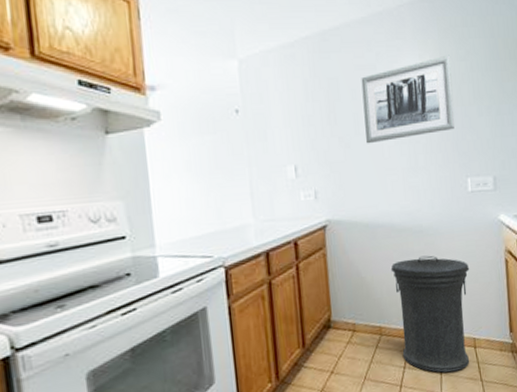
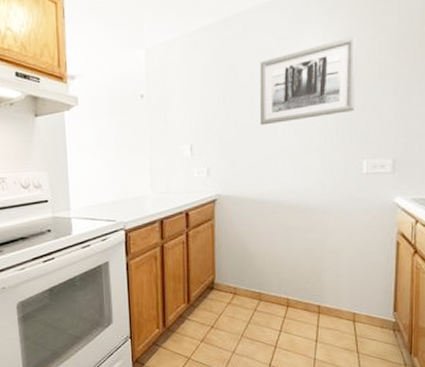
trash can: present [390,255,470,373] -> none [274,232,357,341]

